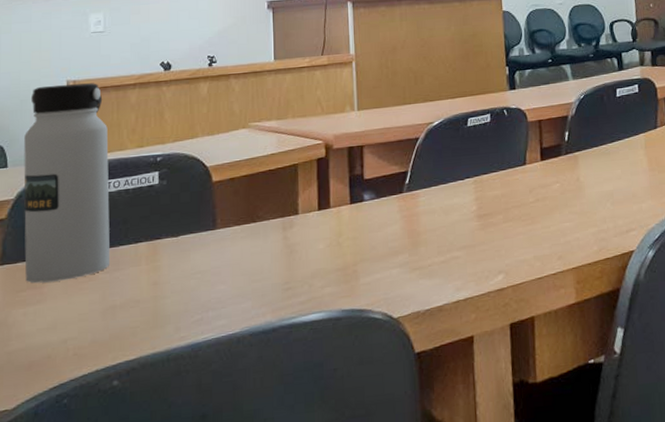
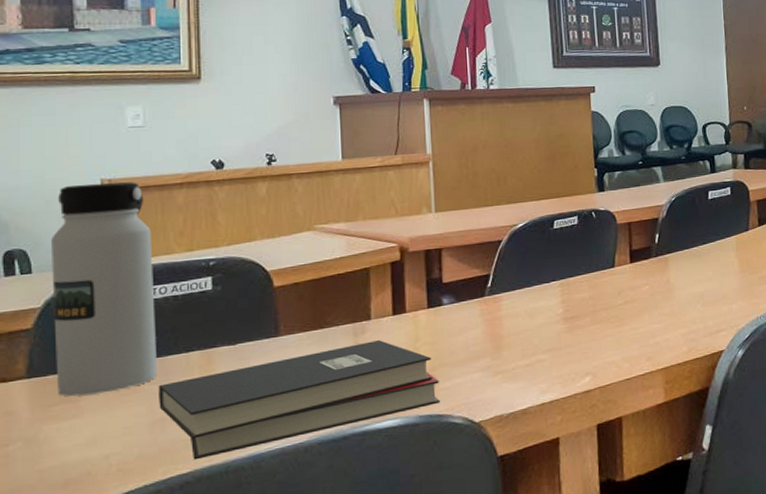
hardback book: none [110,234,361,347] -> present [158,340,440,460]

